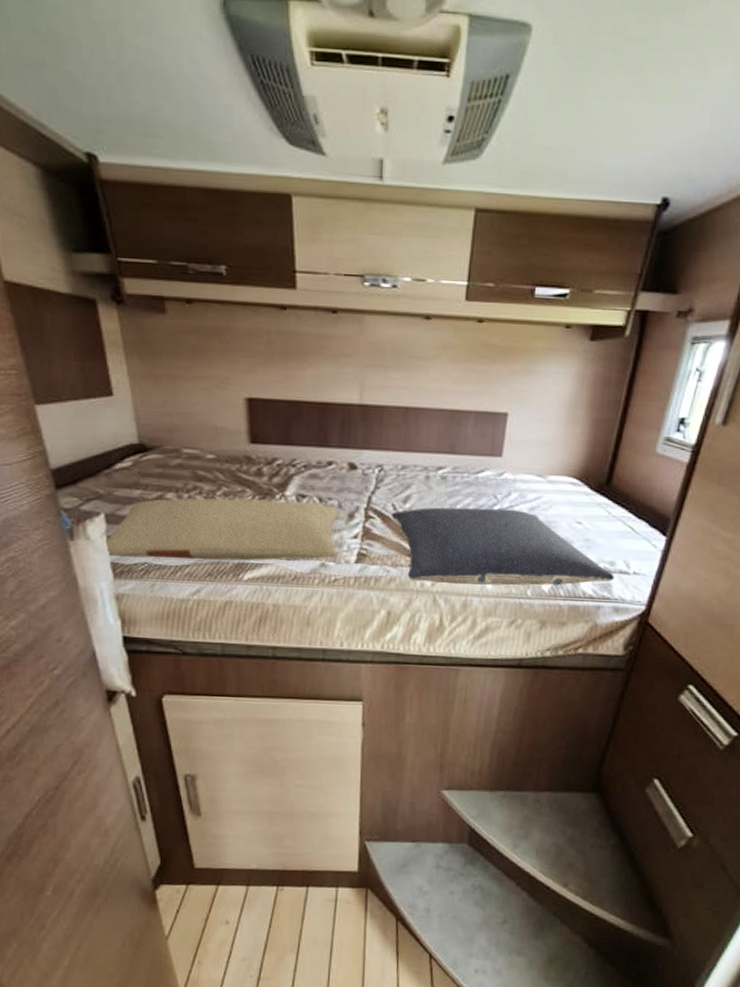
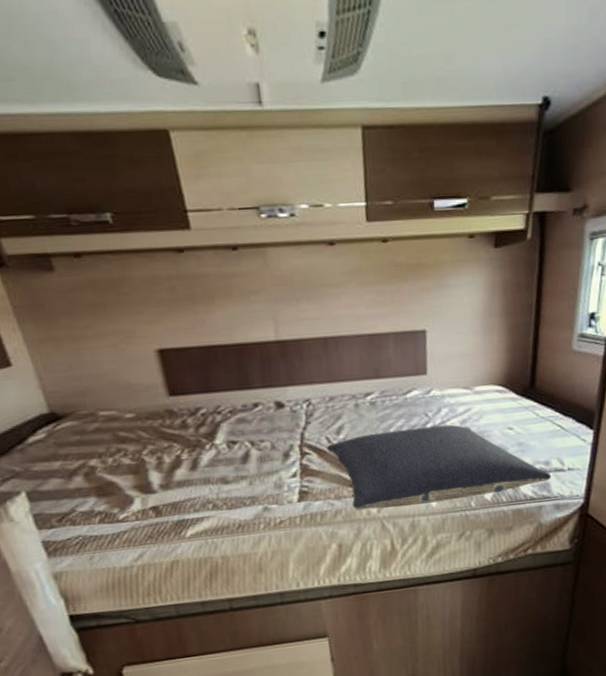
pillow: present [104,498,340,561] -> none [30,447,280,535]

